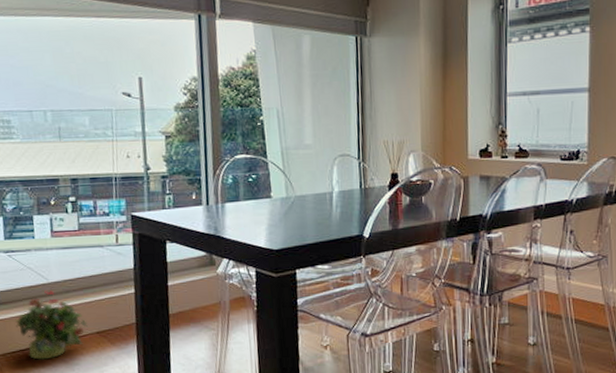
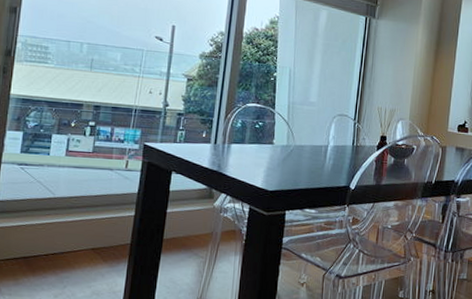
potted plant: present [15,289,88,360] -> none [15,204,84,270]

